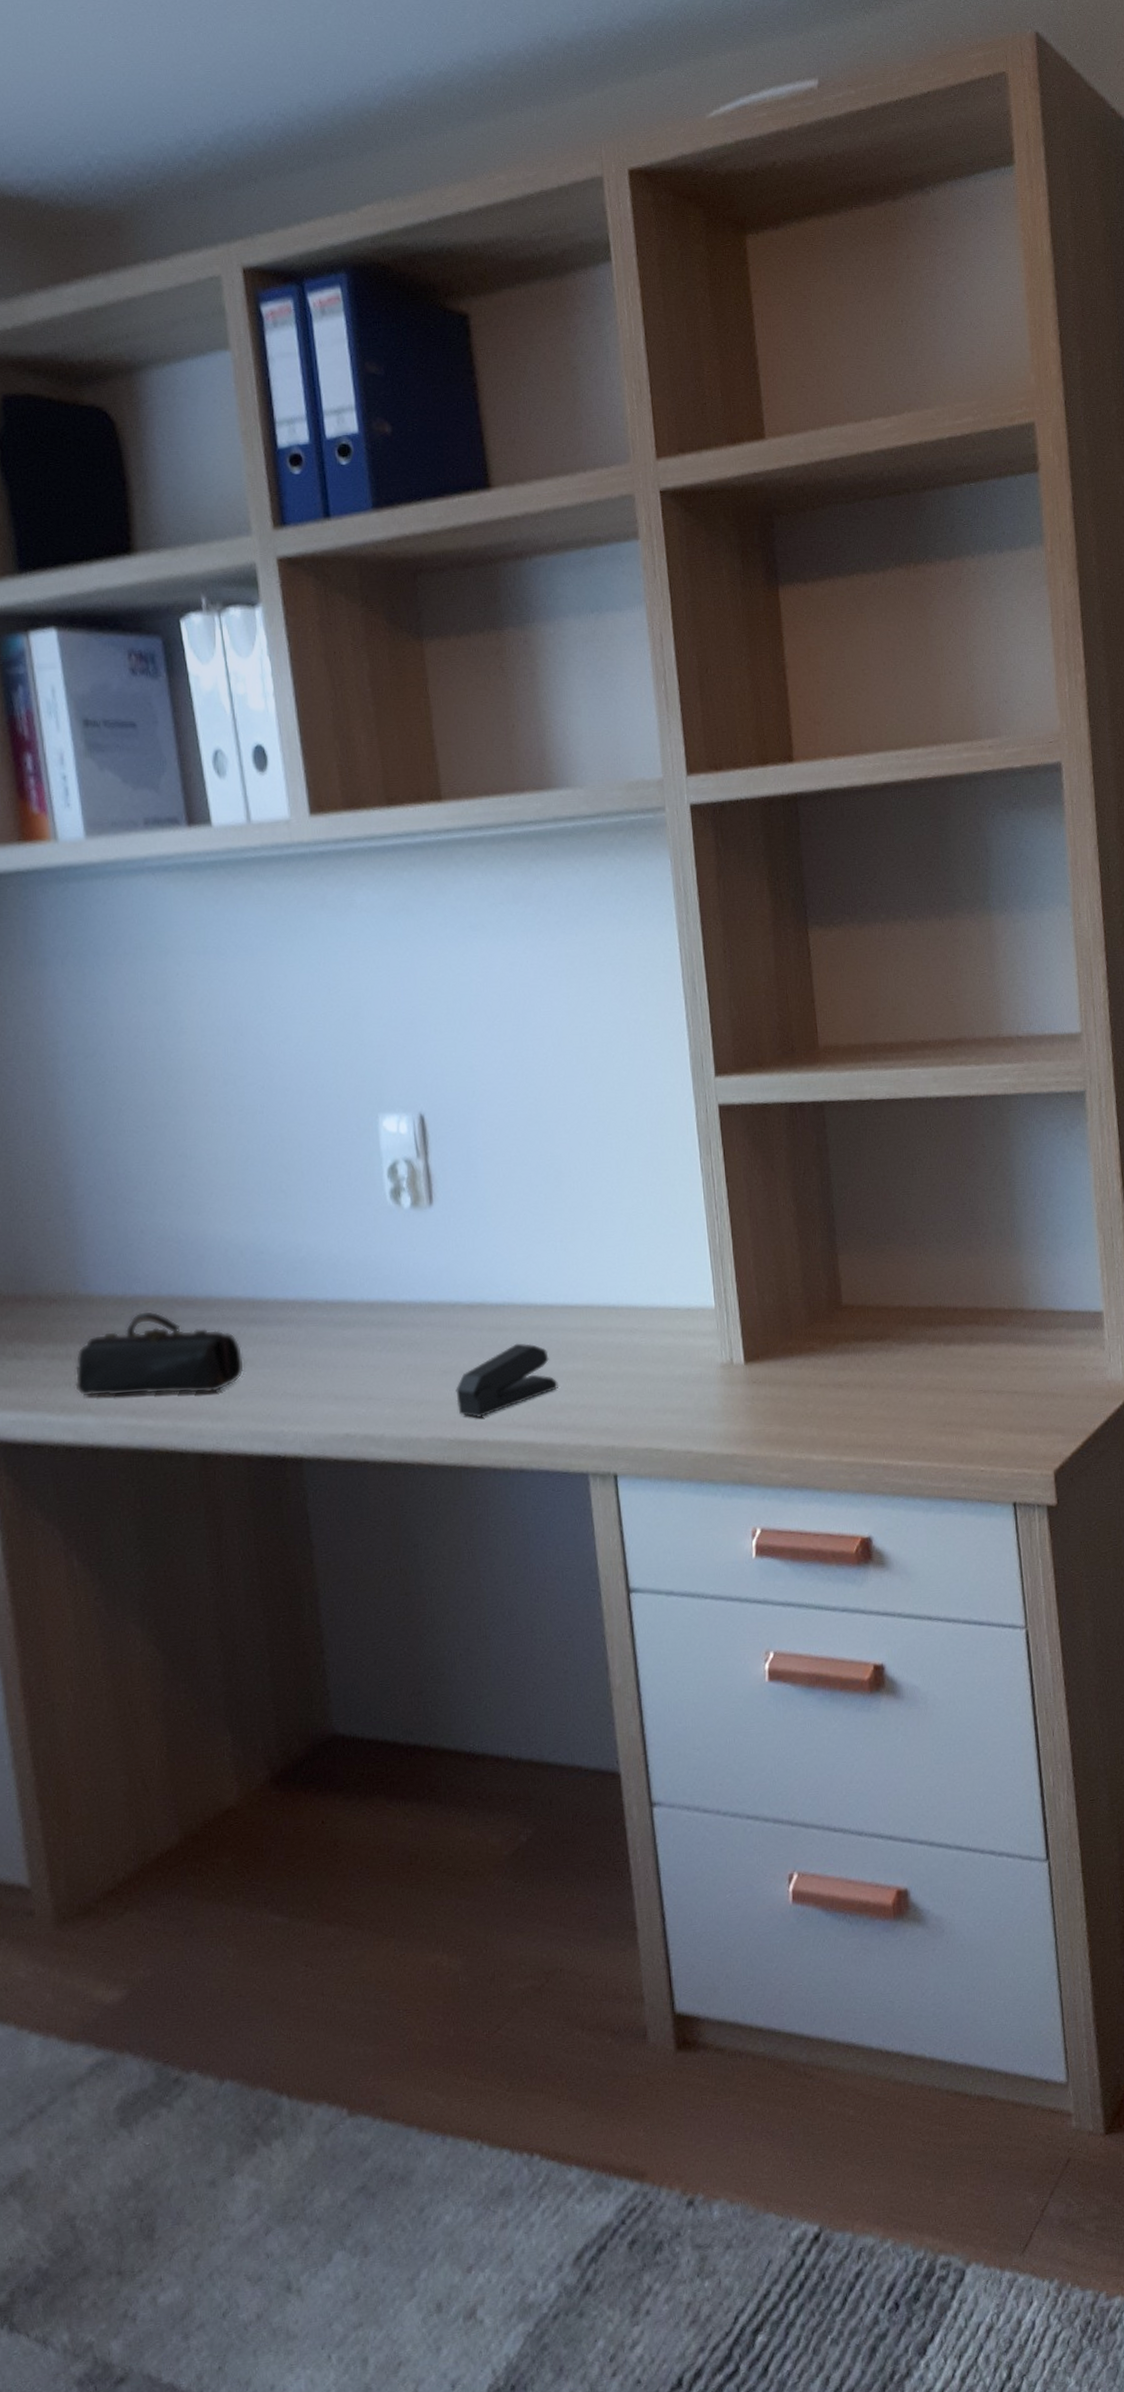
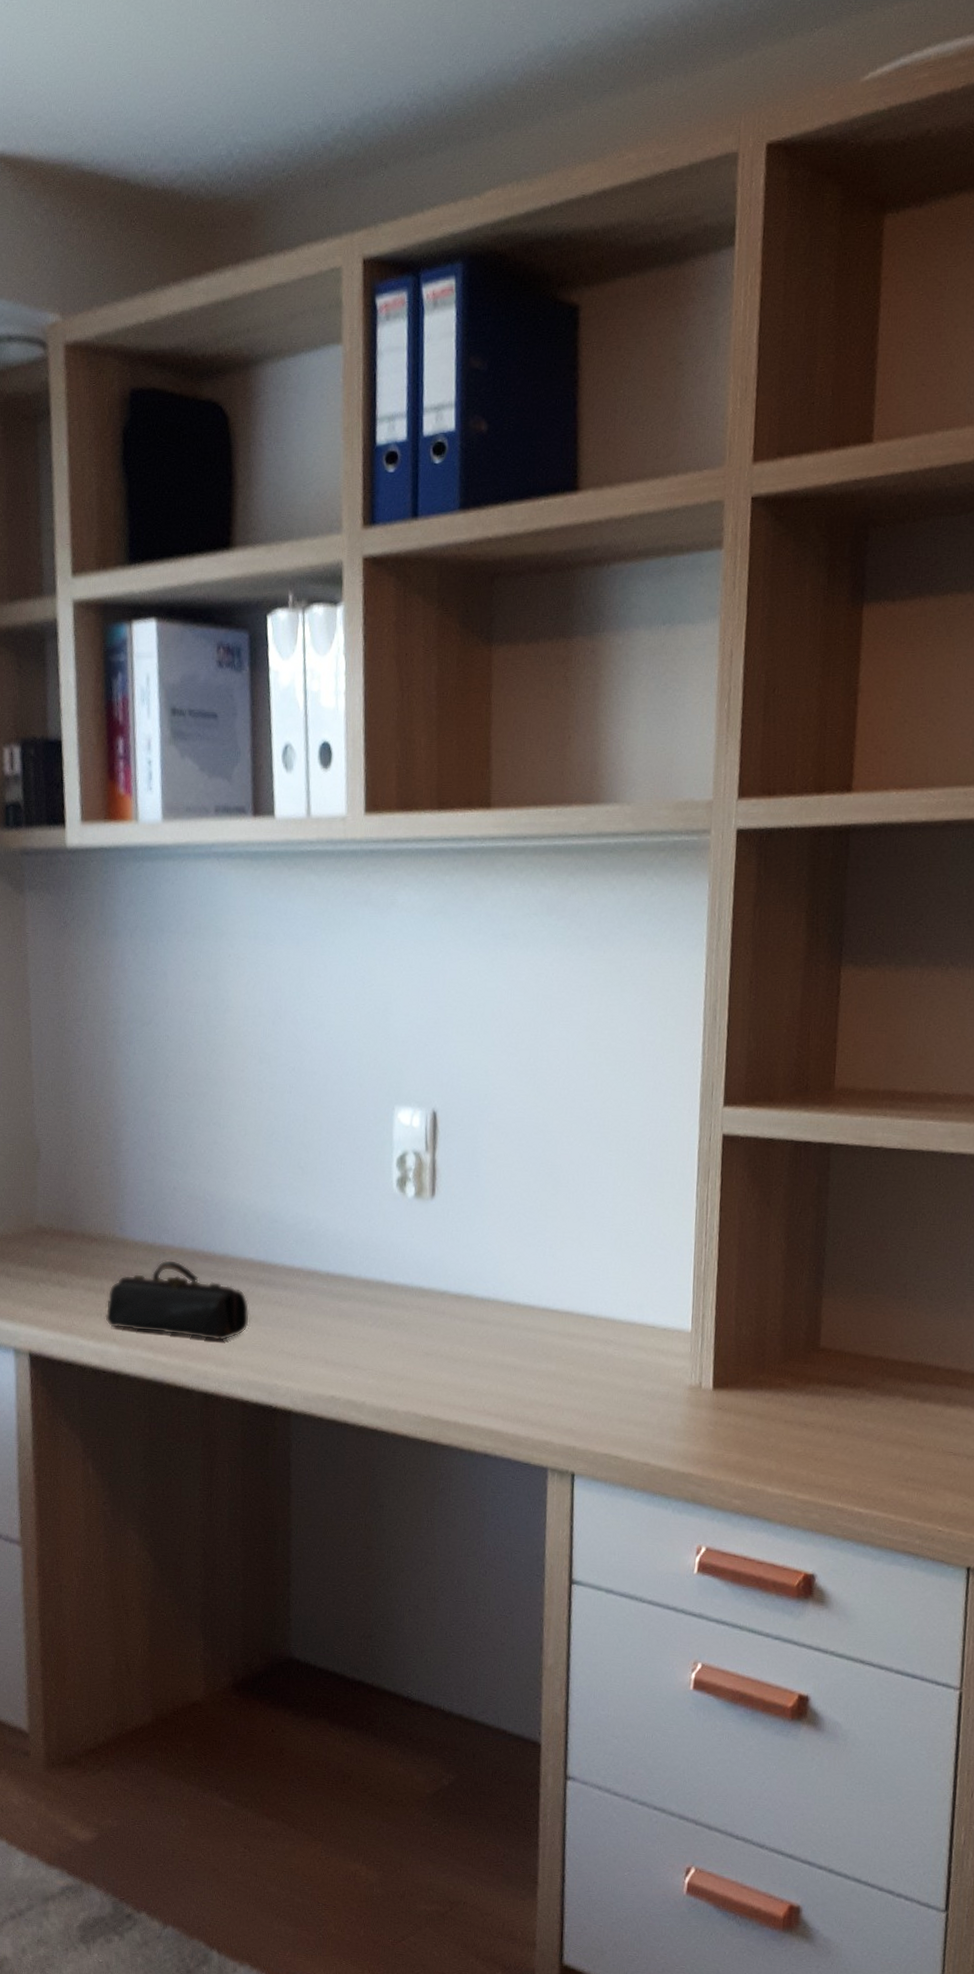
stapler: present [455,1343,558,1418] -> none [434,1337,530,1400]

